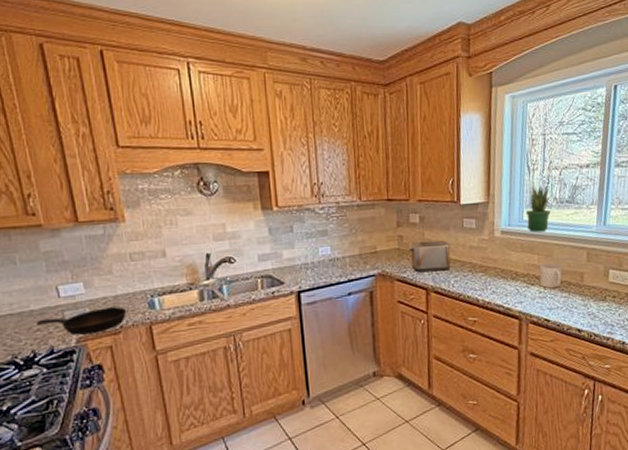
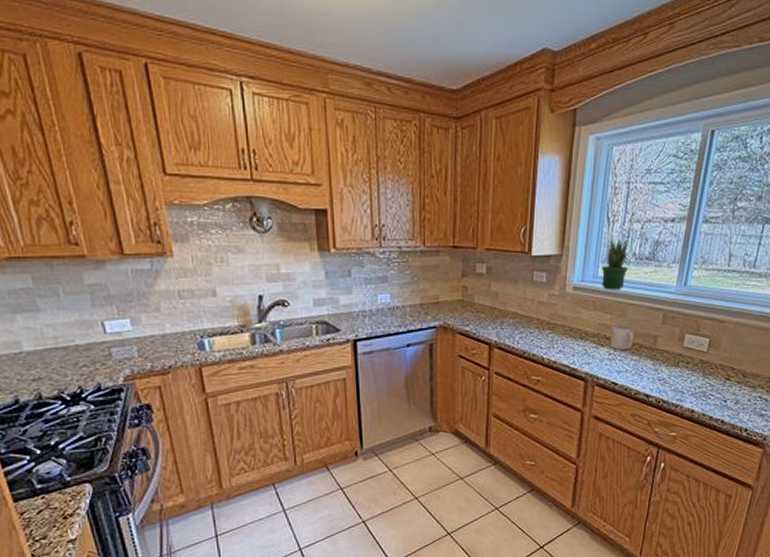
frying pan: present [36,306,127,335] -> none [82,346,176,373]
toaster: present [408,240,451,273] -> none [473,293,518,327]

